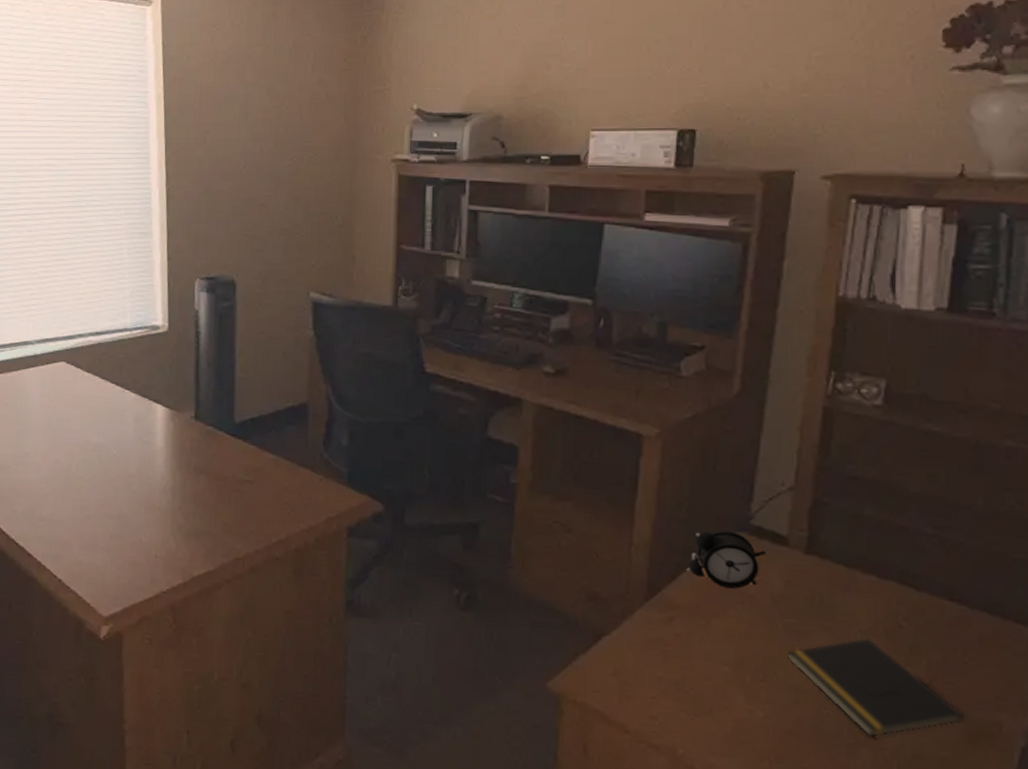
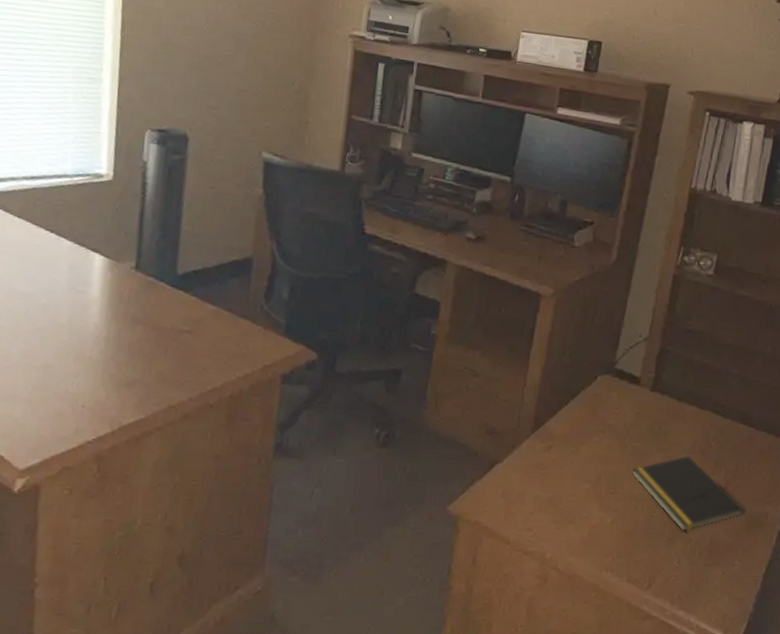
alarm clock: present [686,530,766,589] -> none [565,373,624,420]

